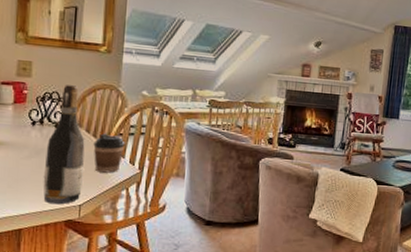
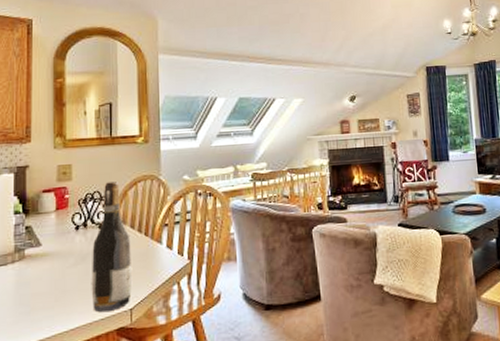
coffee cup: present [93,133,125,173] -> none [139,226,172,270]

